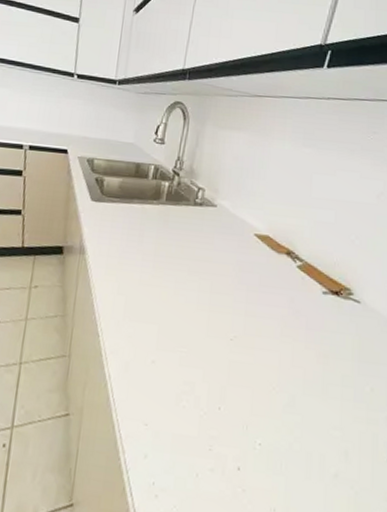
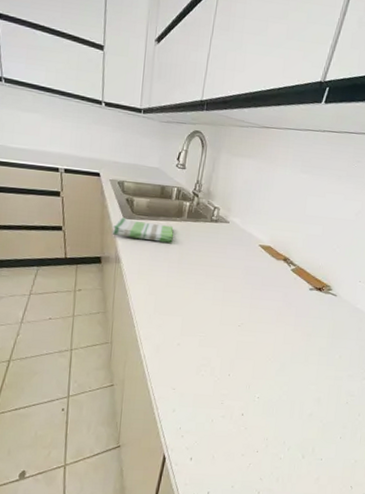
dish towel: none [77,199,150,230] -> present [112,217,174,243]

